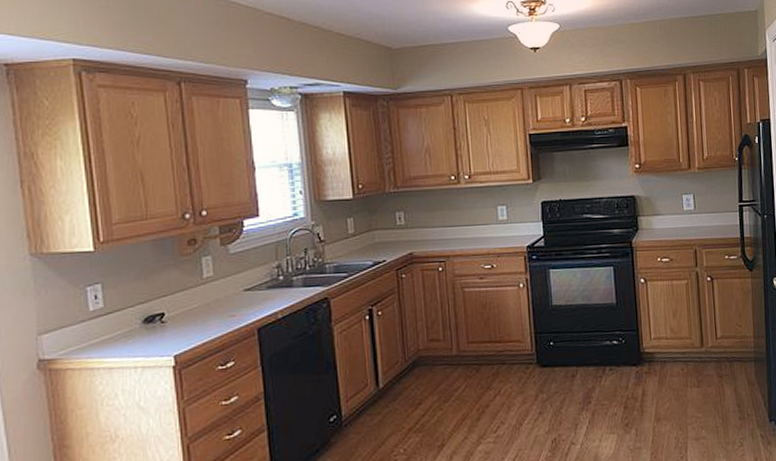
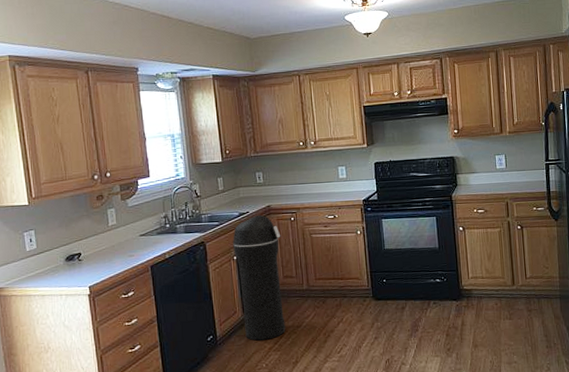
trash can: none [365,264,430,420] -> present [233,214,286,341]

